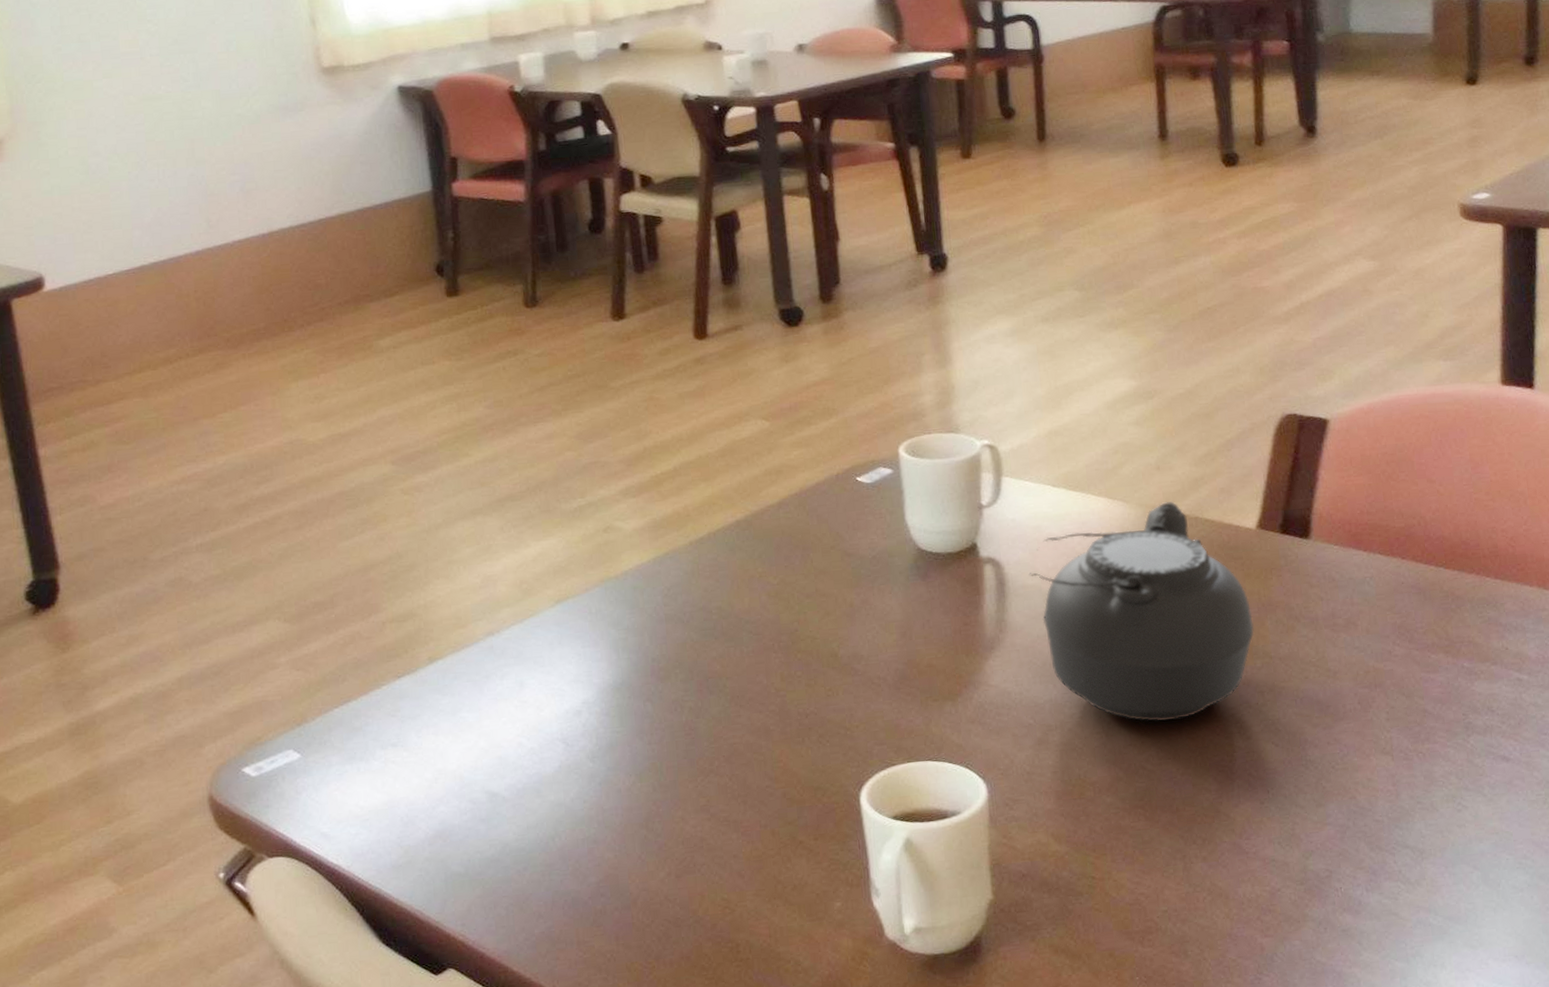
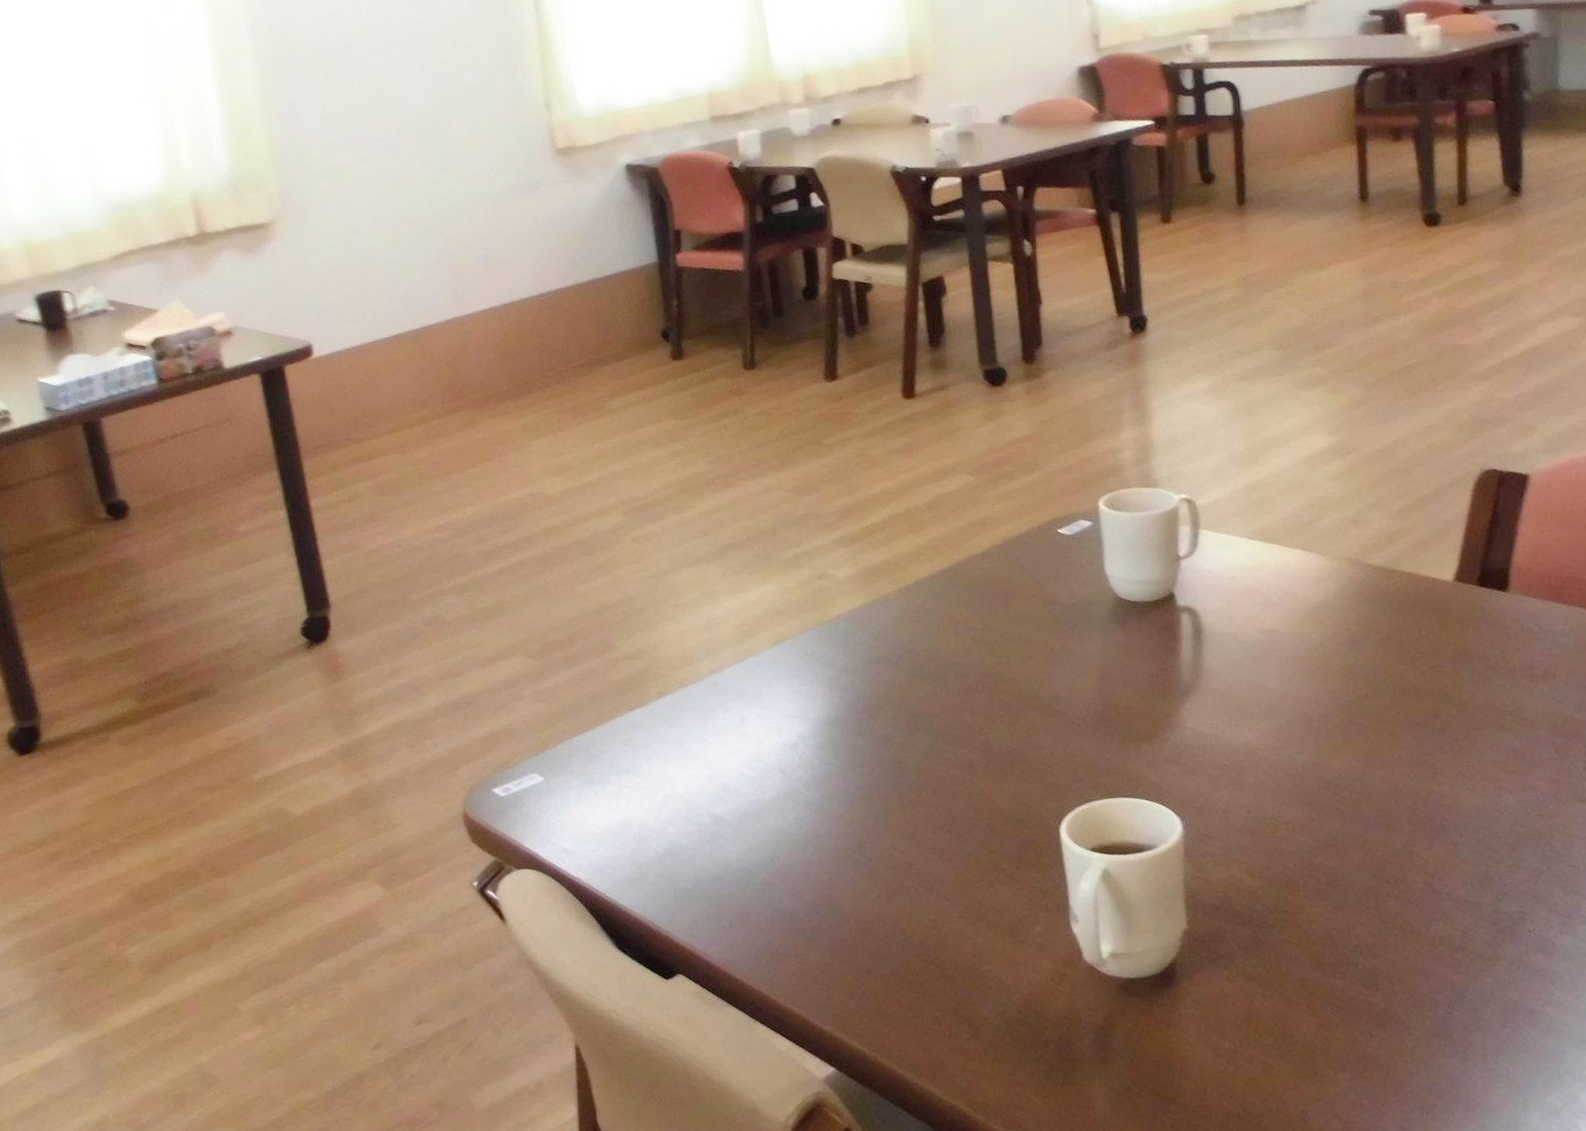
teapot: present [1028,501,1254,722] -> none [1225,554,1450,765]

